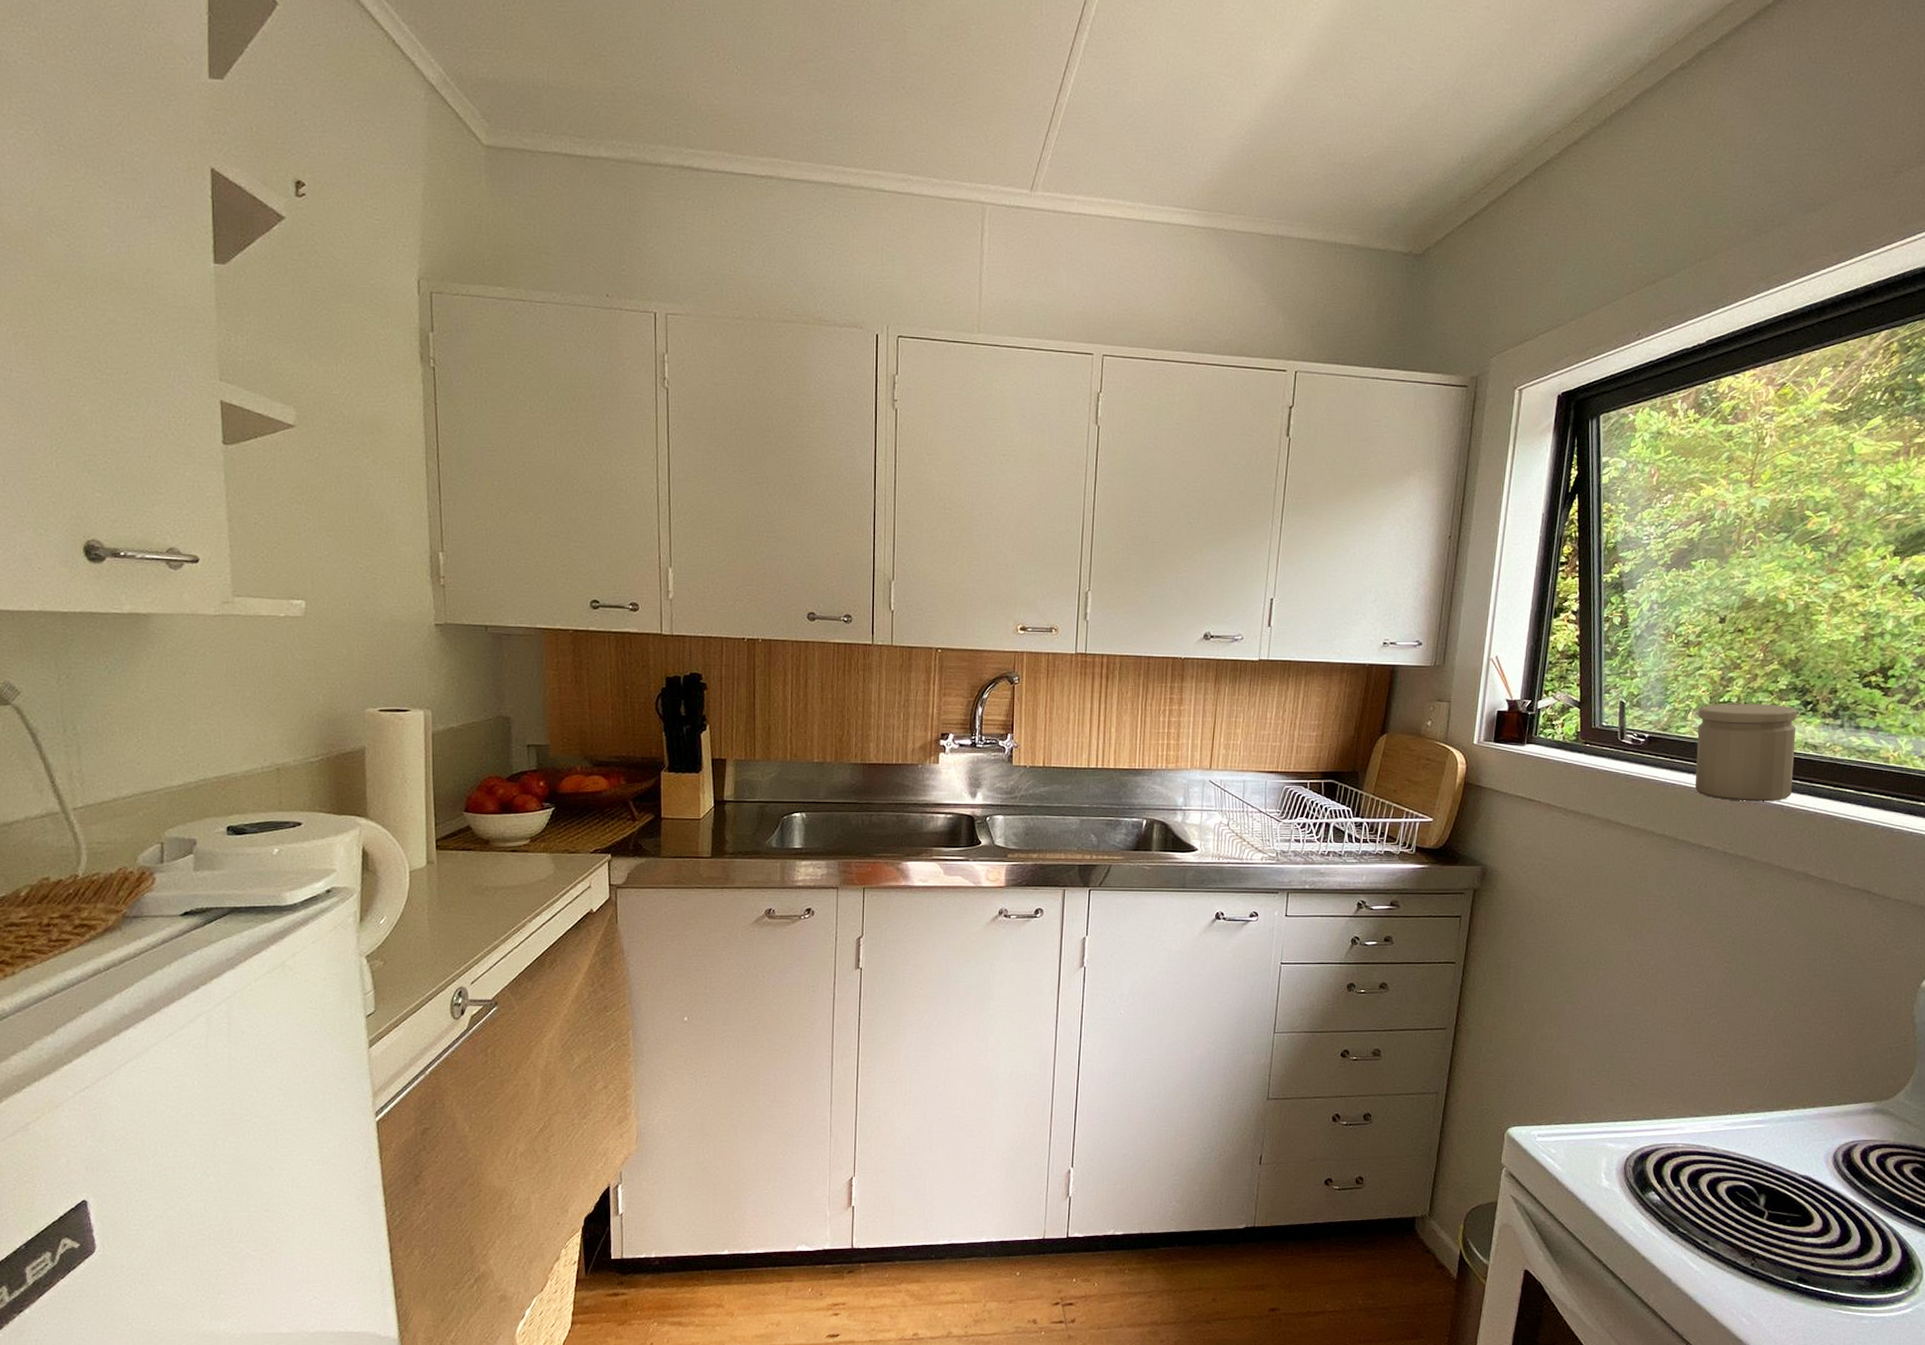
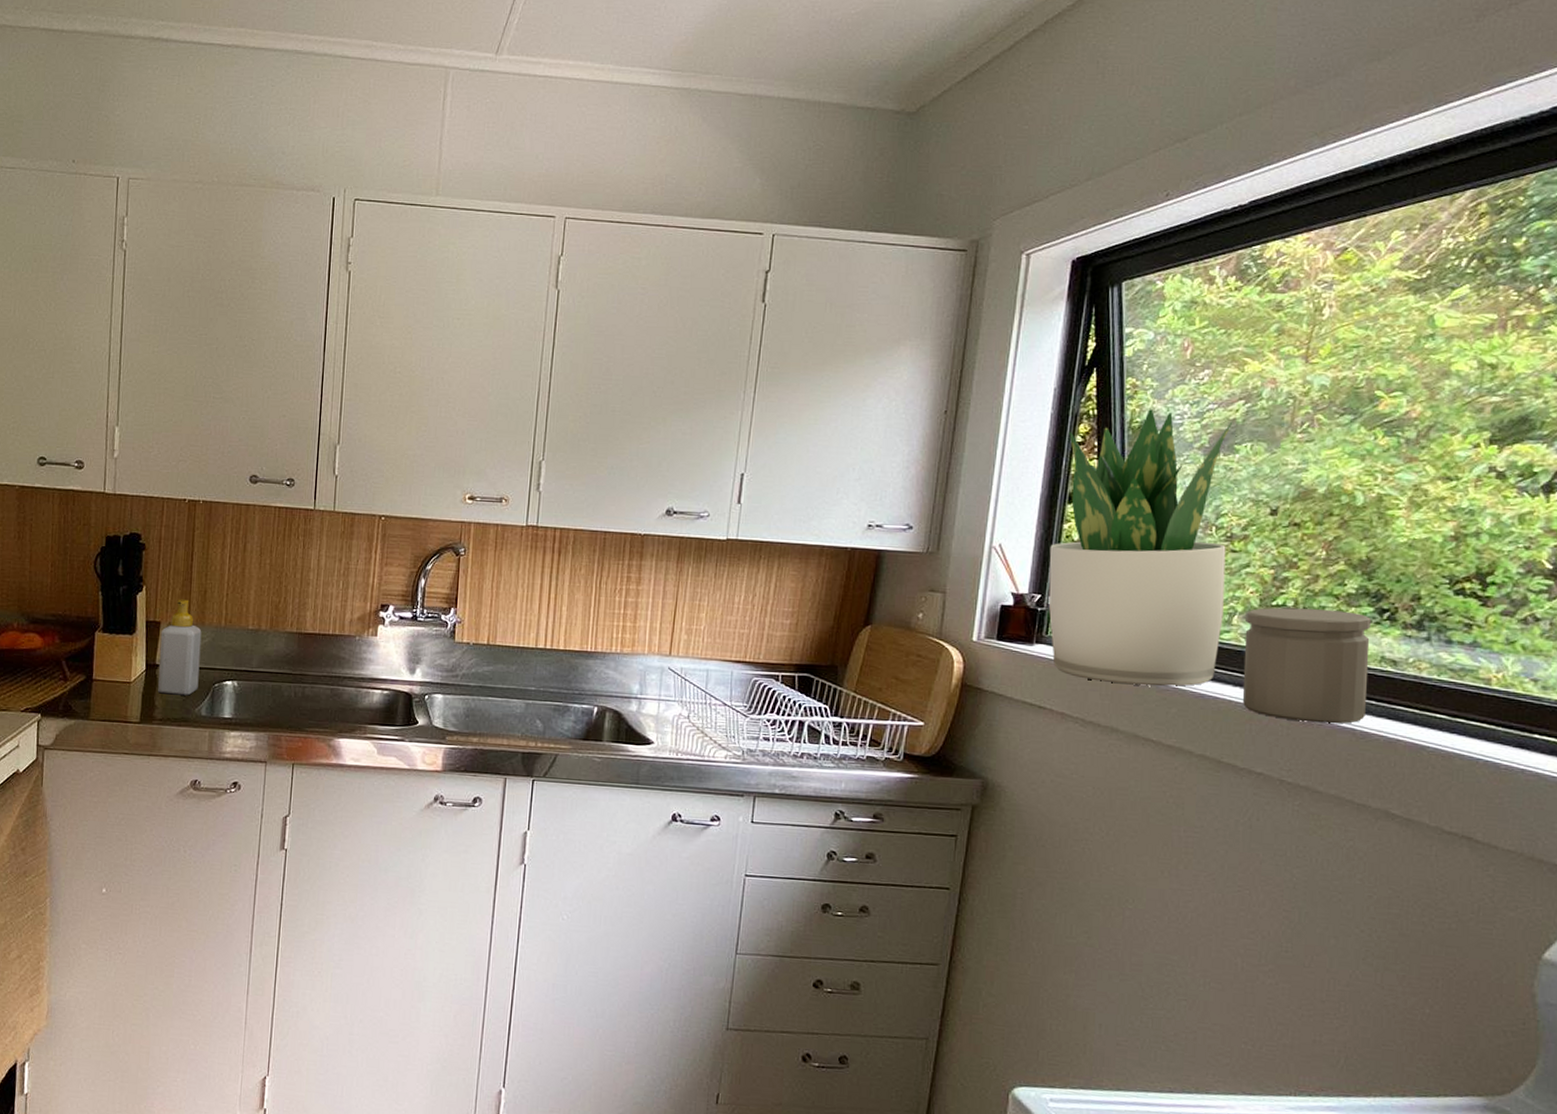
soap bottle: none [726,736,768,829] -> present [157,599,202,696]
planter: none [1537,531,1691,777] -> present [1048,409,1233,687]

